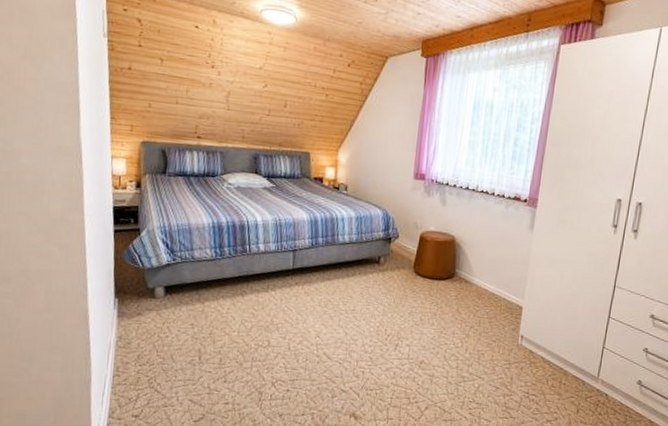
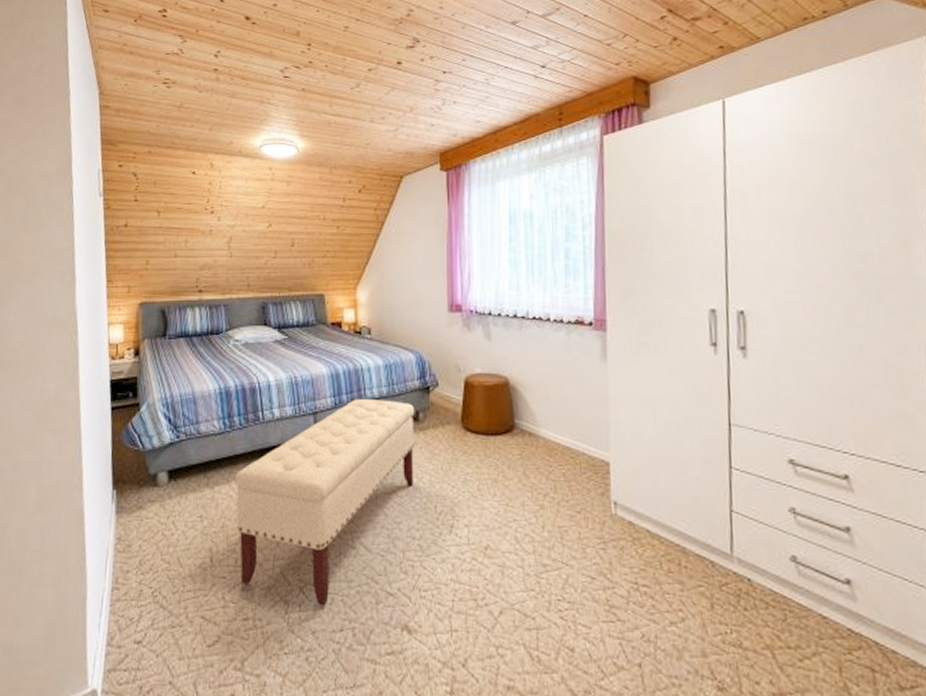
bench: none [222,242,378,397] -> present [234,399,415,606]

